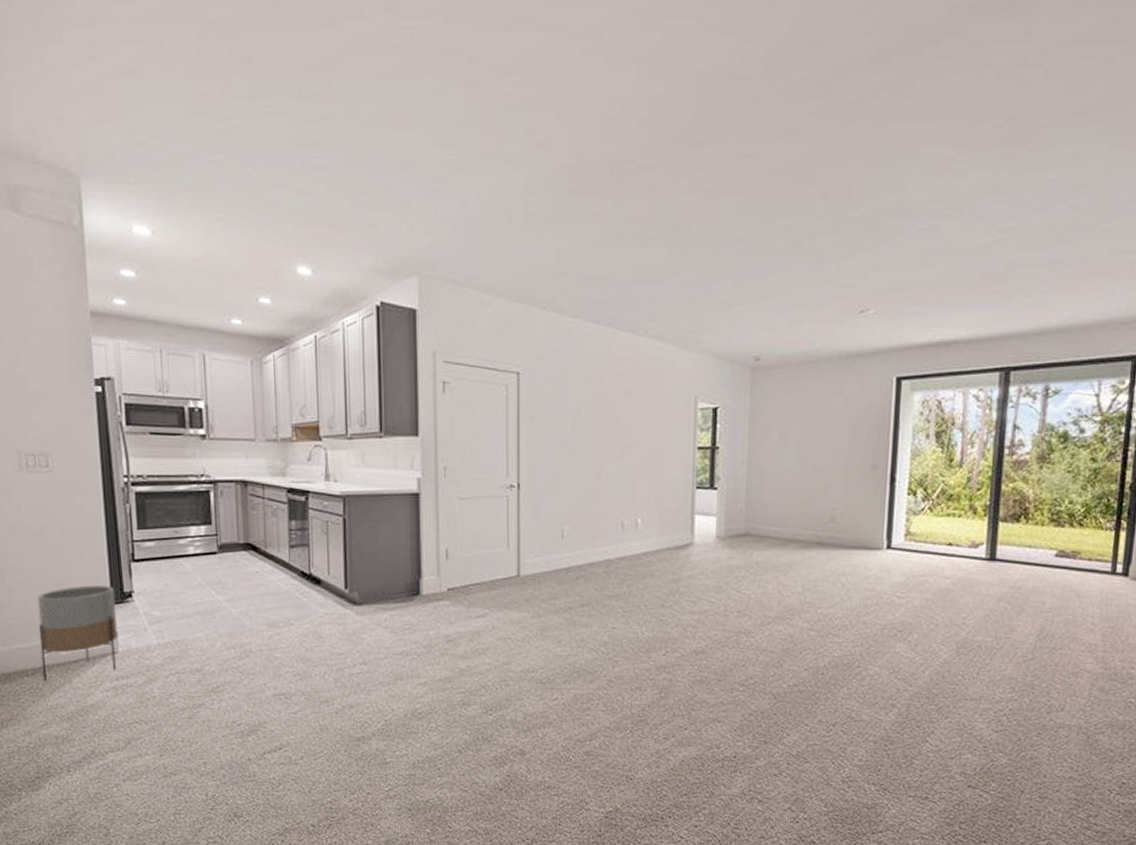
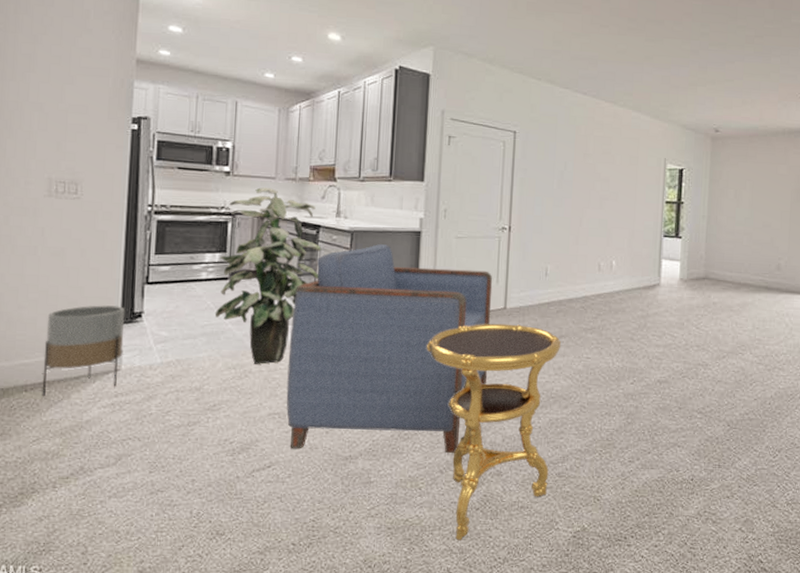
indoor plant: none [206,451,313,643] -> present [216,187,322,365]
armchair: none [288,509,503,732] -> present [286,244,493,453]
side table: none [434,593,583,821] -> present [426,323,562,540]

